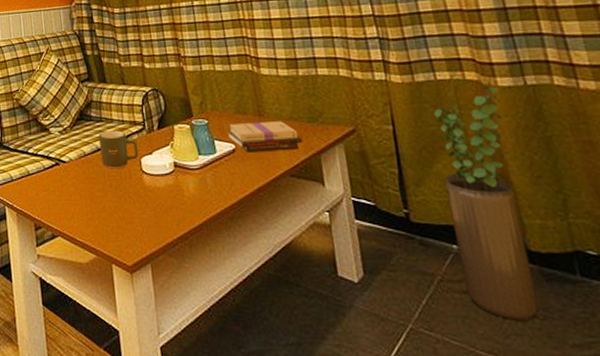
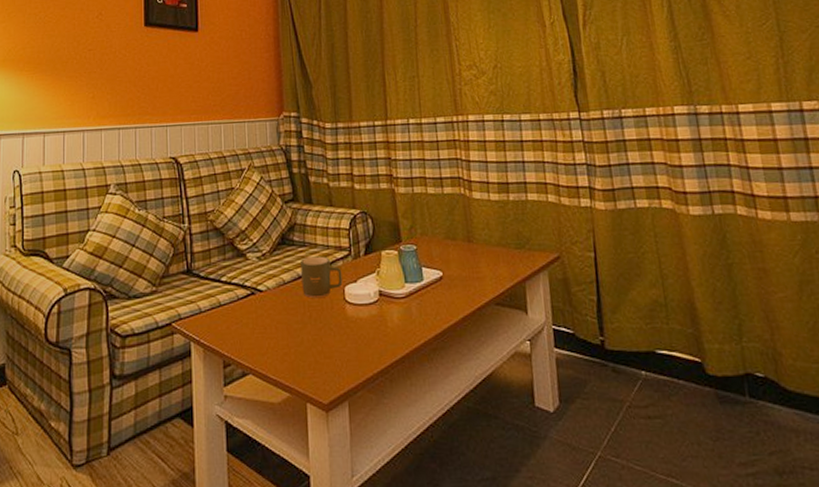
books: present [227,121,303,153] -> none [436,247,510,280]
vase: present [433,74,540,320] -> none [632,203,713,443]

